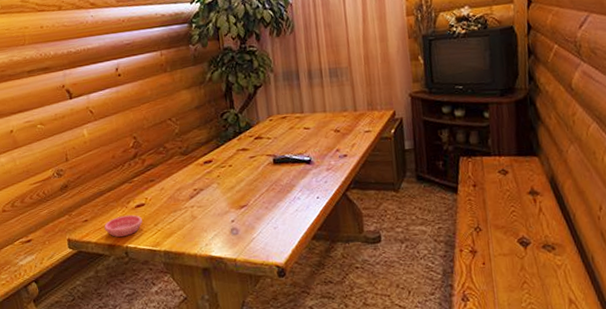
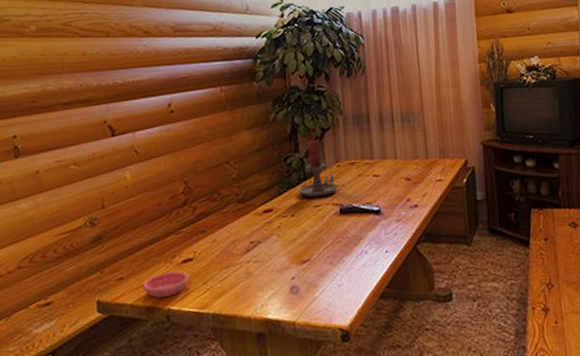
candle holder: none [234,96,270,149] -> present [298,139,337,197]

